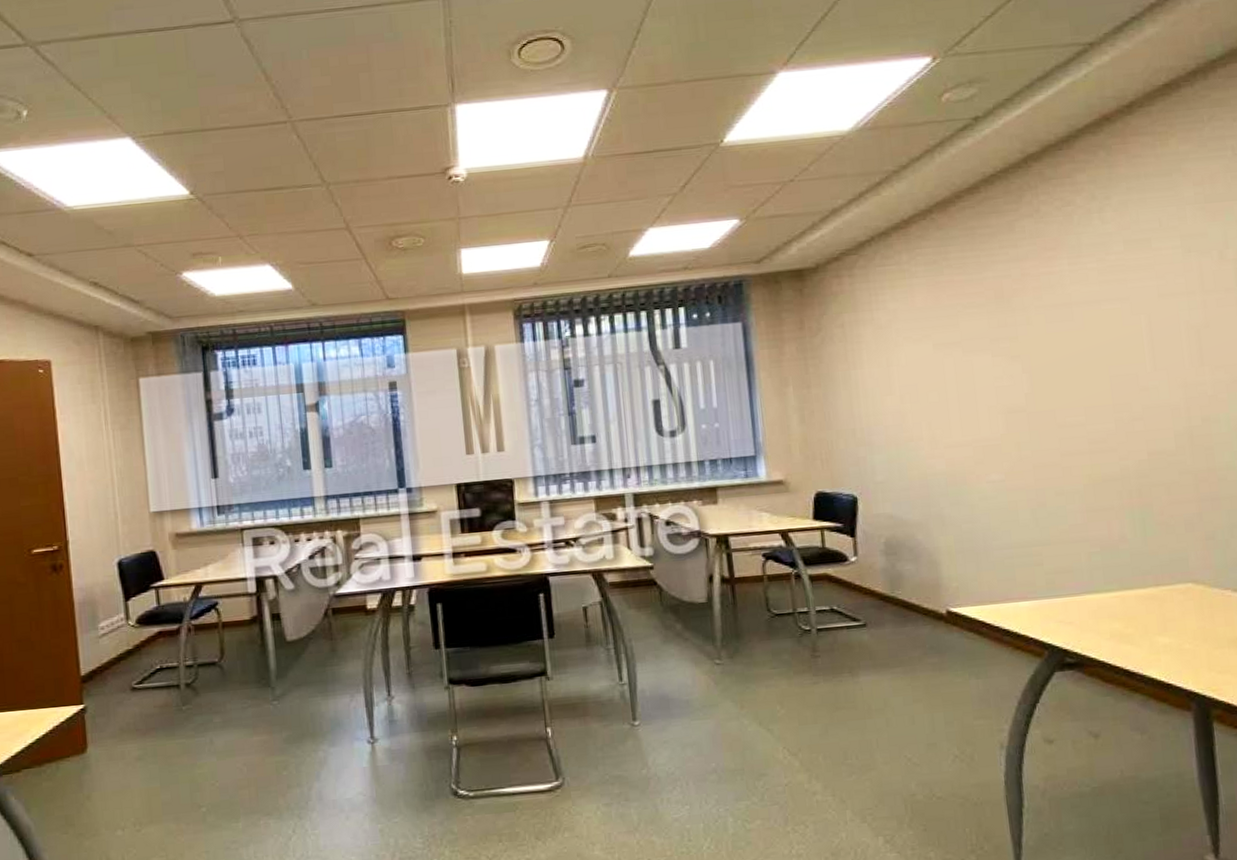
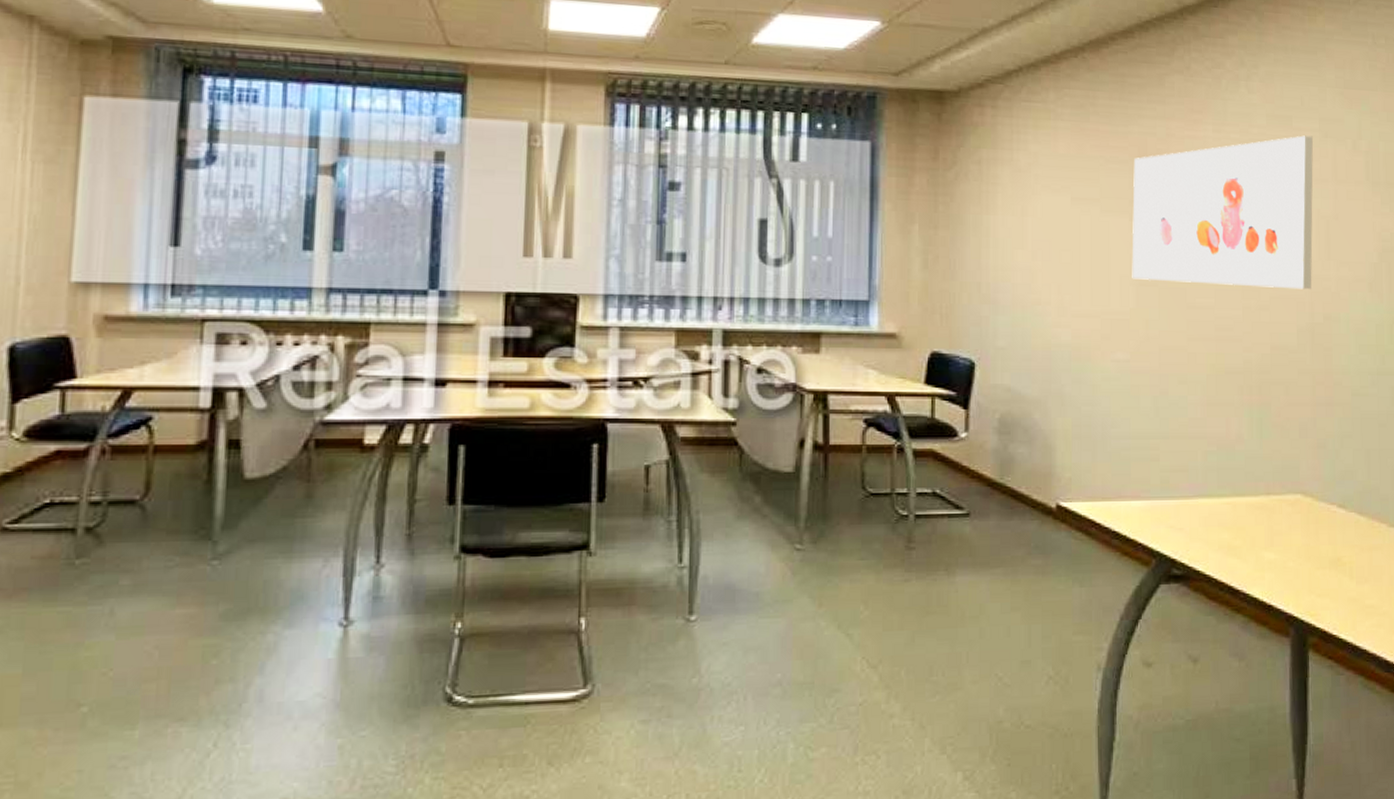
wall art: none [991,253,1186,408] -> present [1132,135,1313,290]

